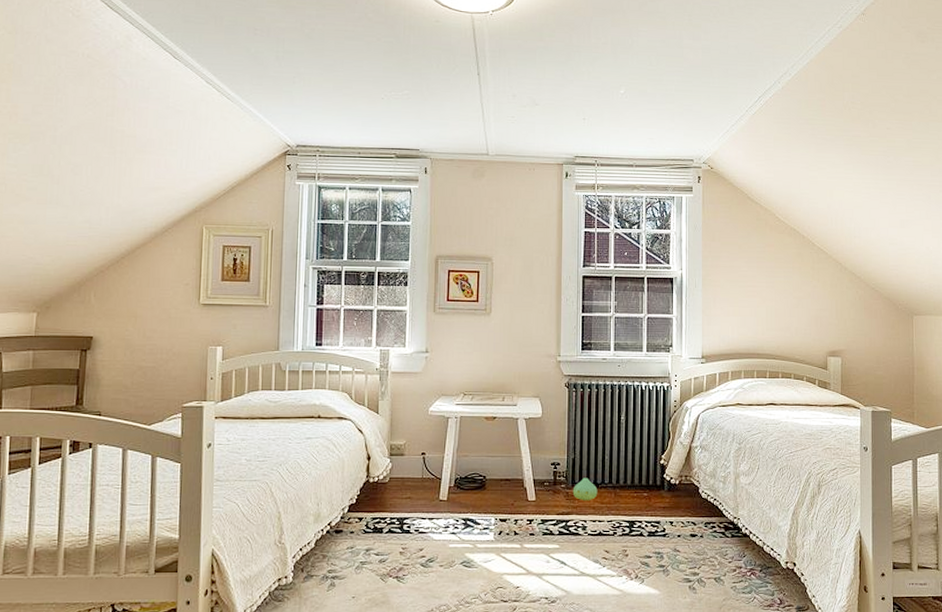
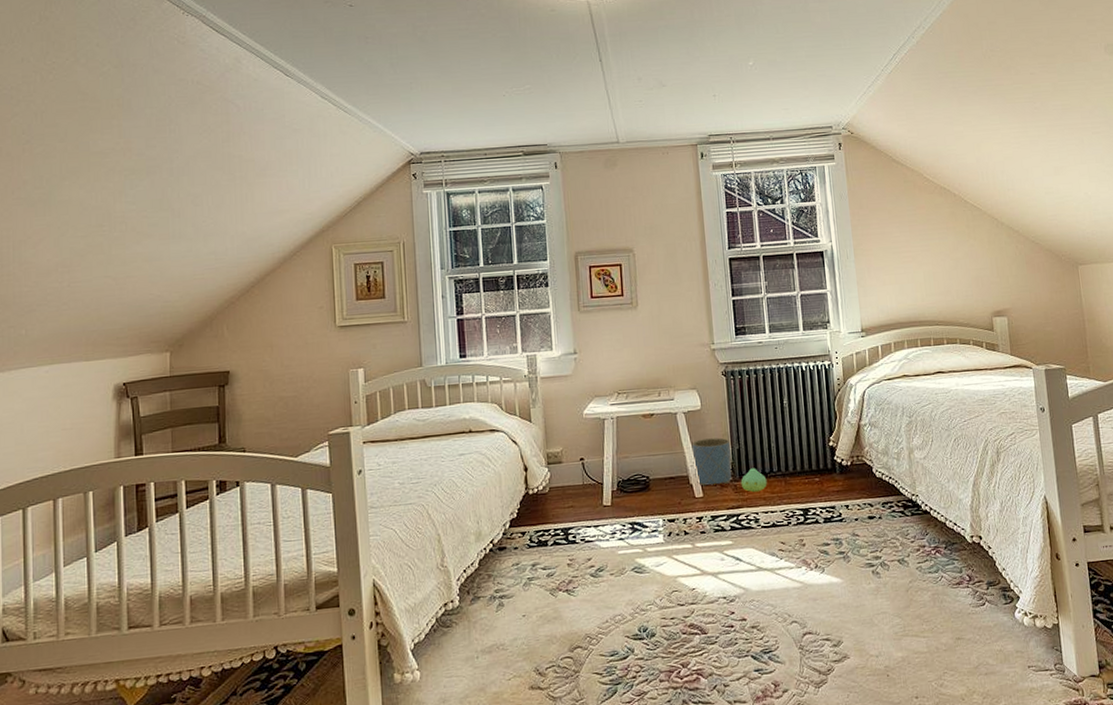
planter: none [529,446,567,490] -> present [691,437,732,486]

